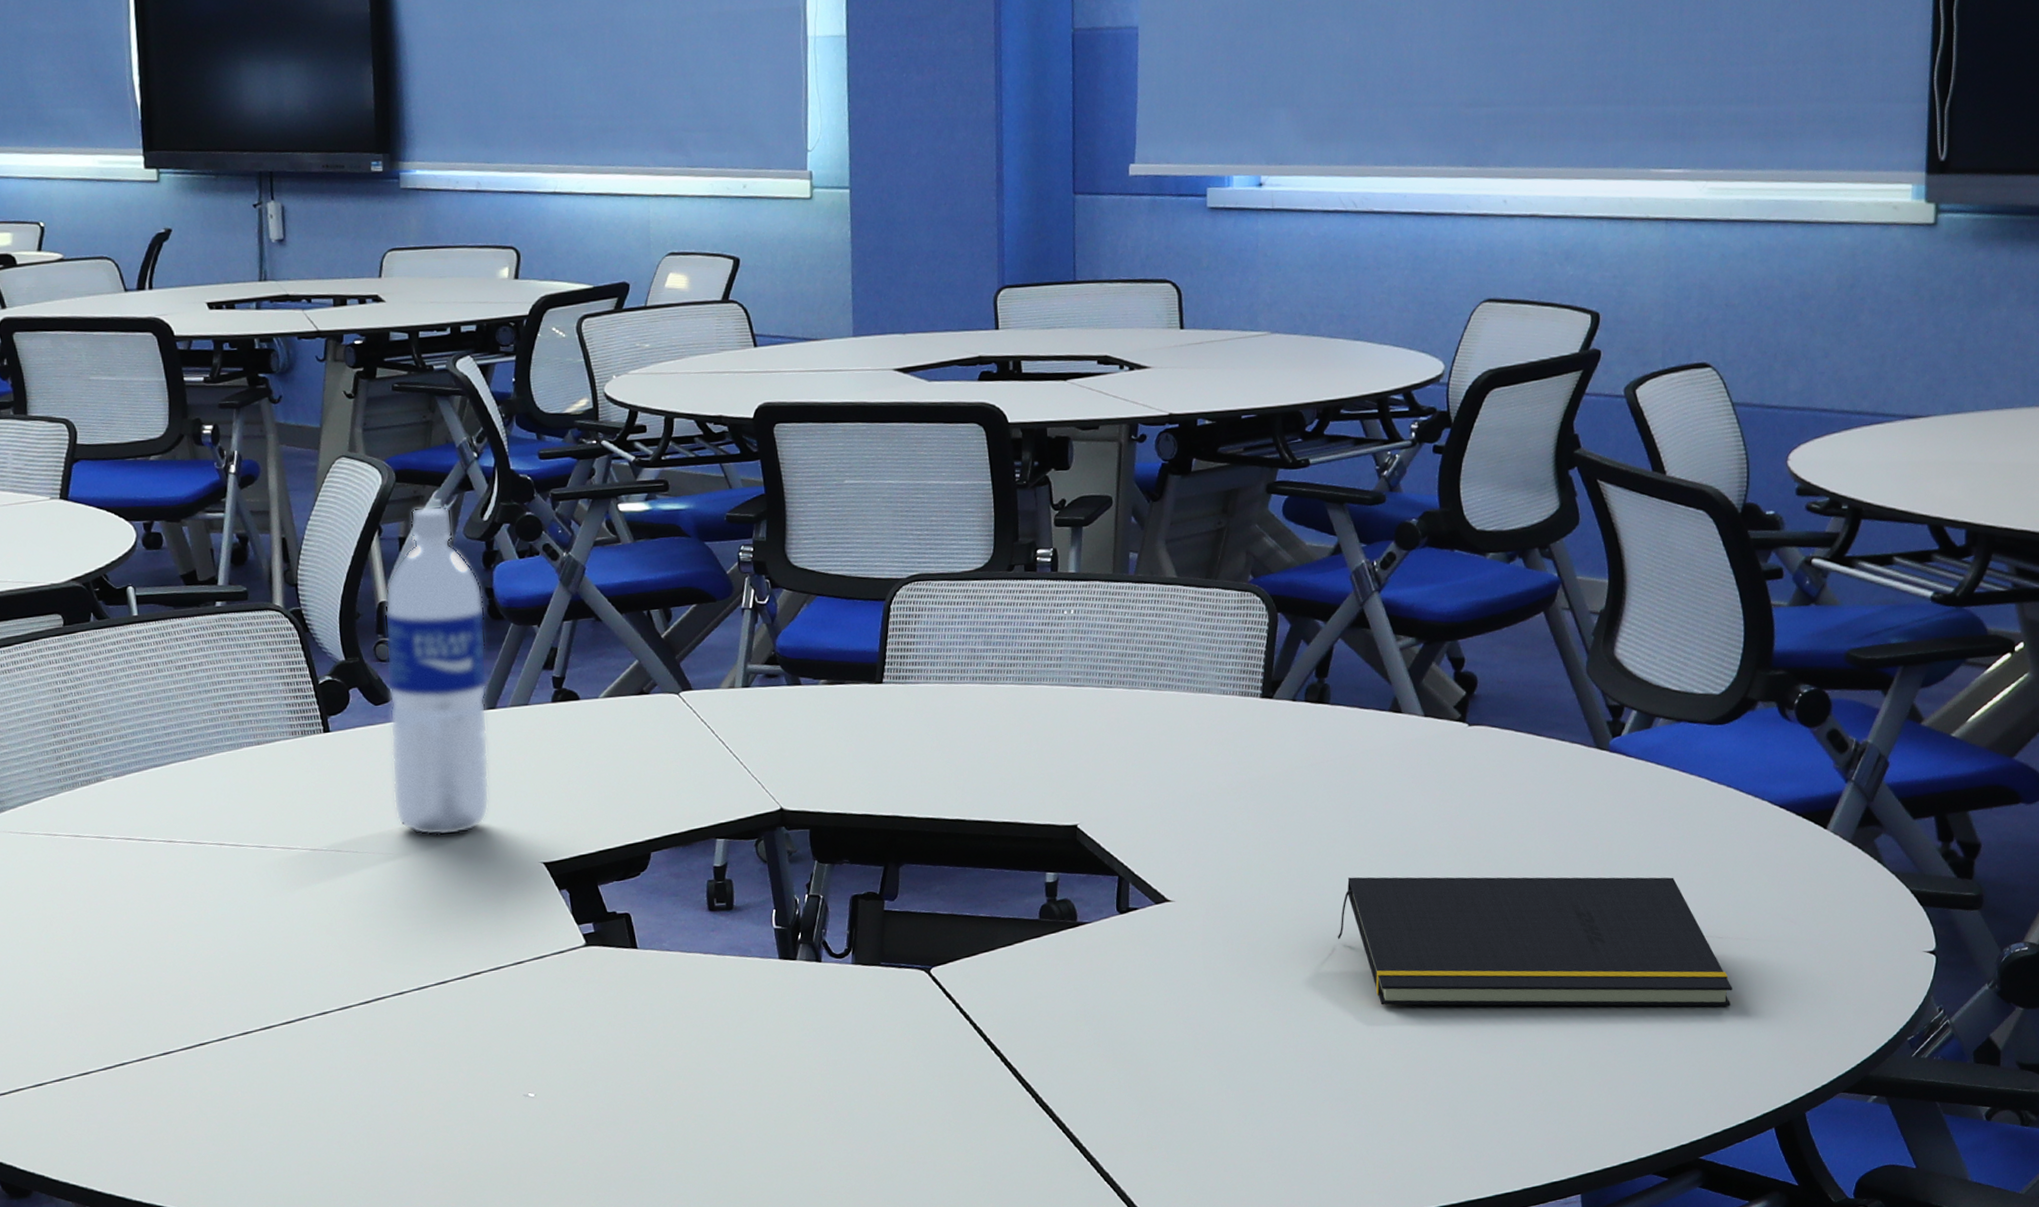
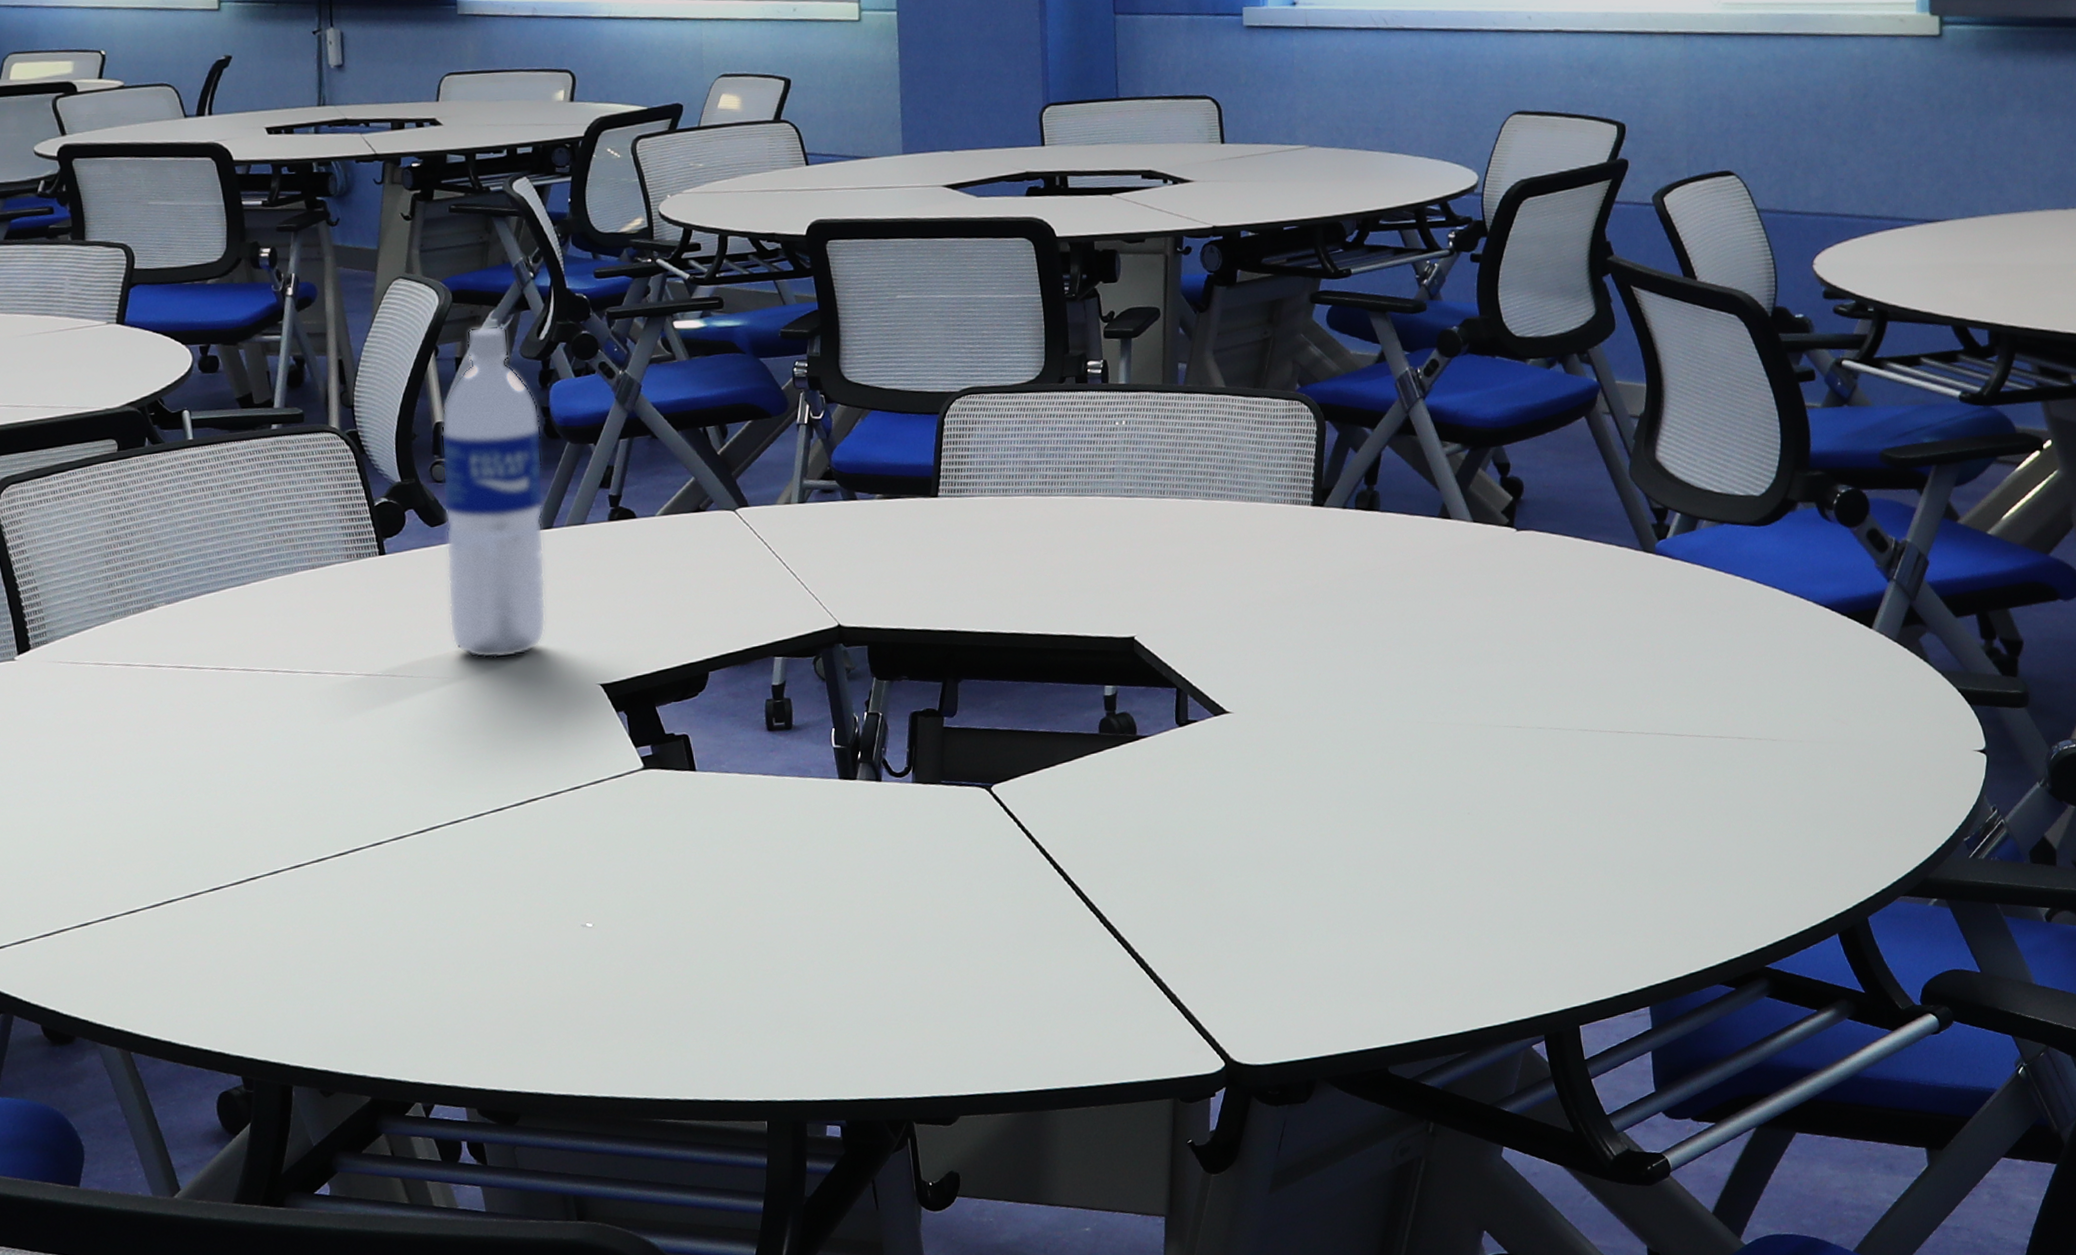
notepad: present [1337,877,1732,1007] -> none [1396,679,1789,816]

